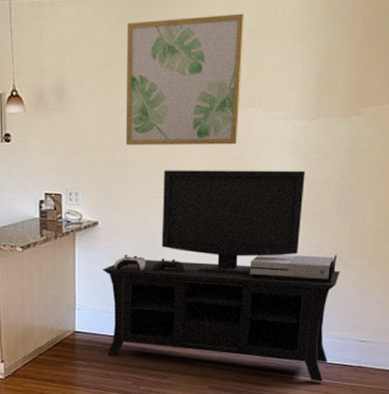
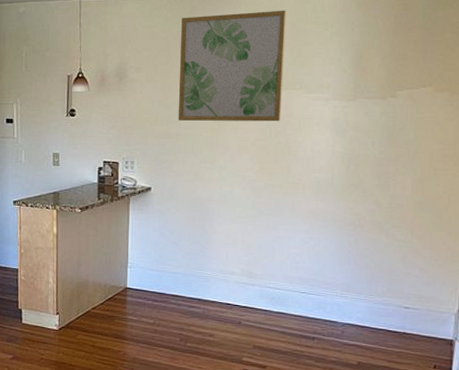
media console: present [103,170,340,382] -> none [154,143,382,346]

